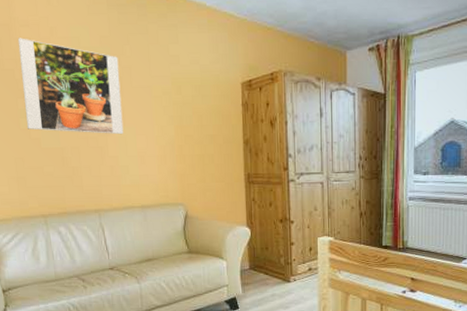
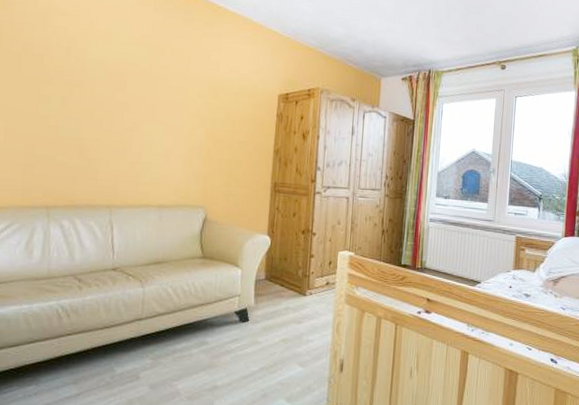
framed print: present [17,38,124,135] -> none [45,25,157,132]

